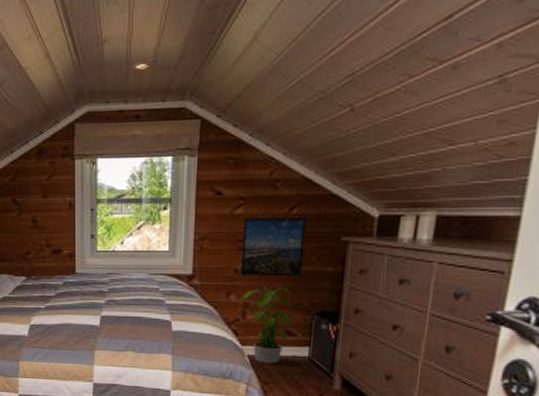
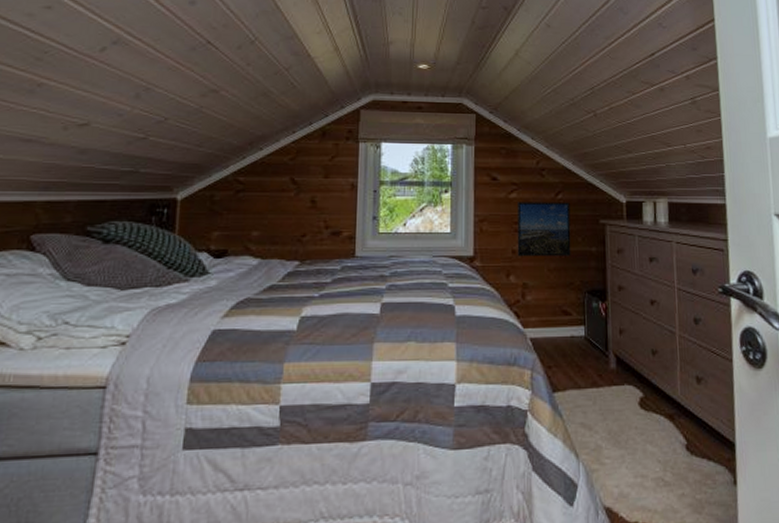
potted plant: present [241,285,293,364] -> none [520,265,567,346]

